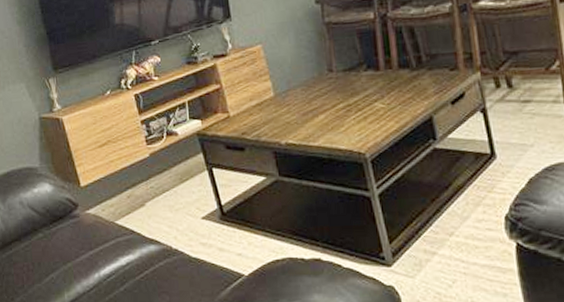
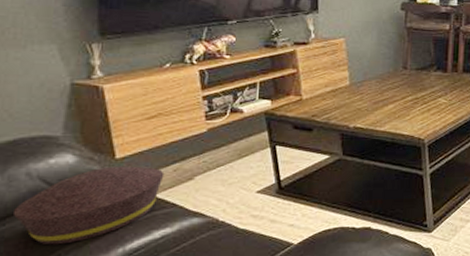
cushion: none [16,193,121,269] -> present [14,166,165,245]

